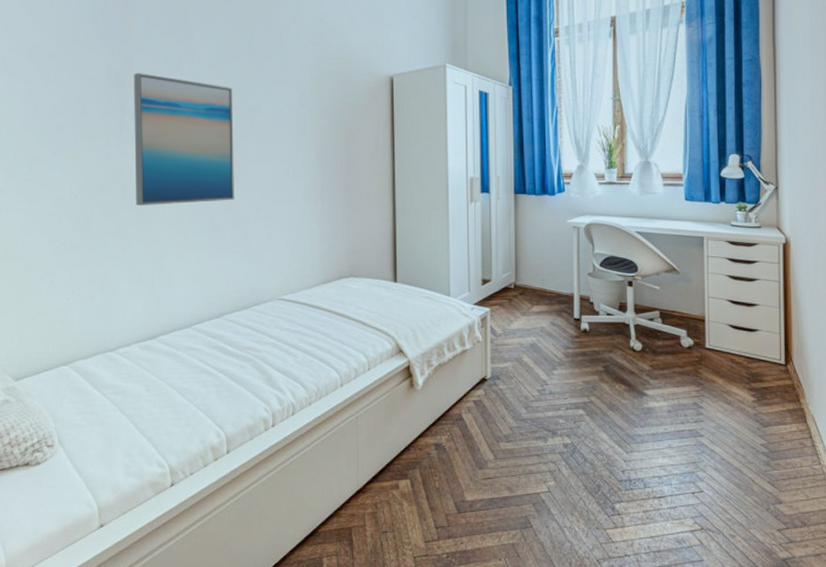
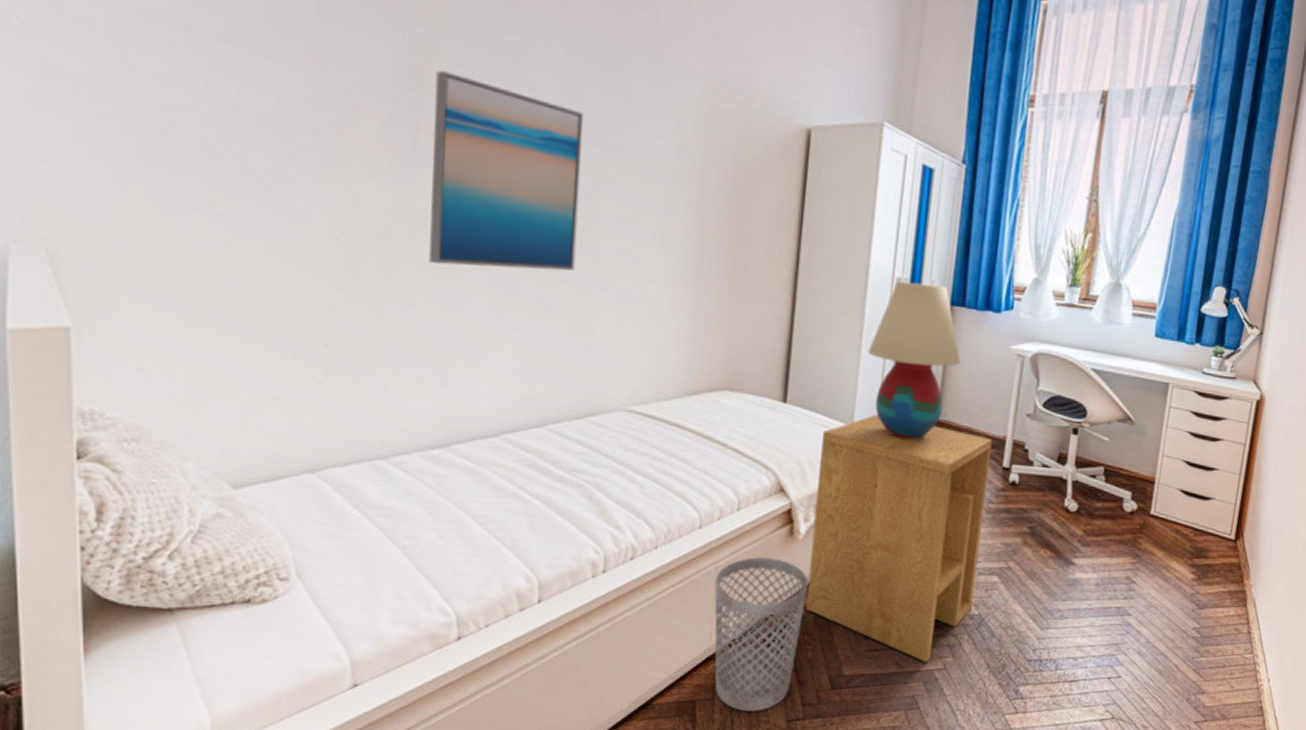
wastebasket: none [357,406,429,536] -> present [714,557,808,713]
side table: none [427,284,566,487] -> present [805,414,993,663]
table lamp: none [455,179,528,303] -> present [868,282,961,440]

